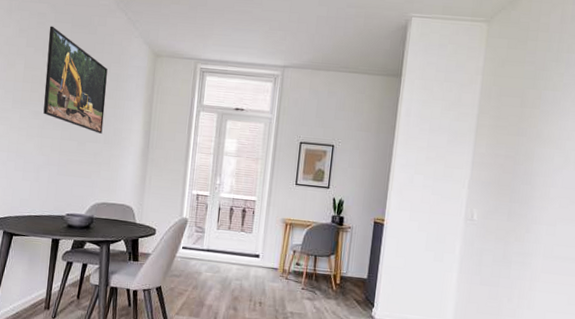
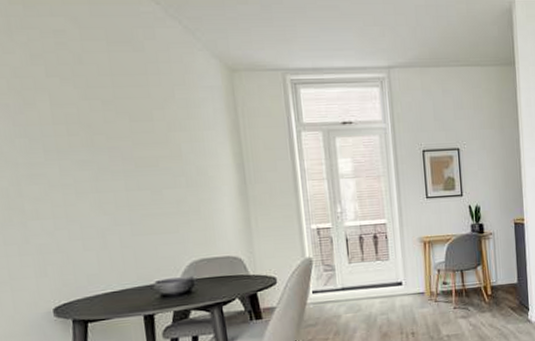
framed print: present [43,26,108,134] -> none [75,46,182,176]

